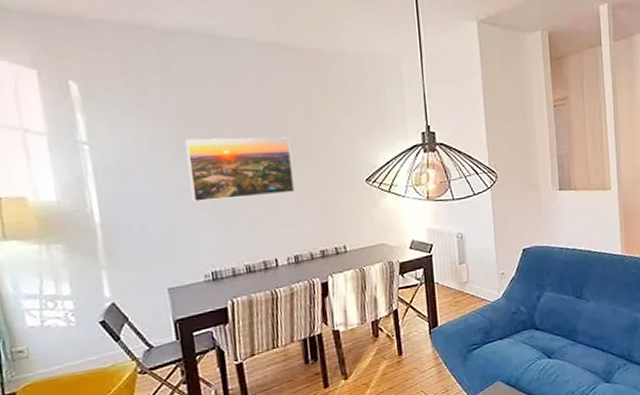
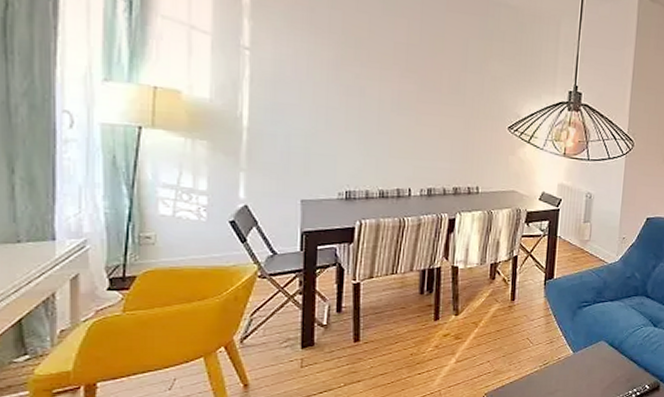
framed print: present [184,137,296,202] -> none [340,60,442,128]

